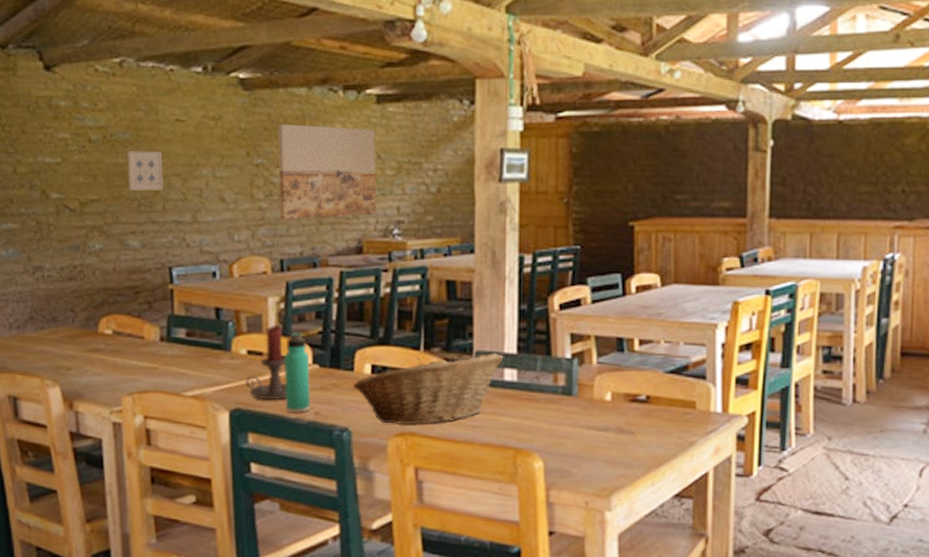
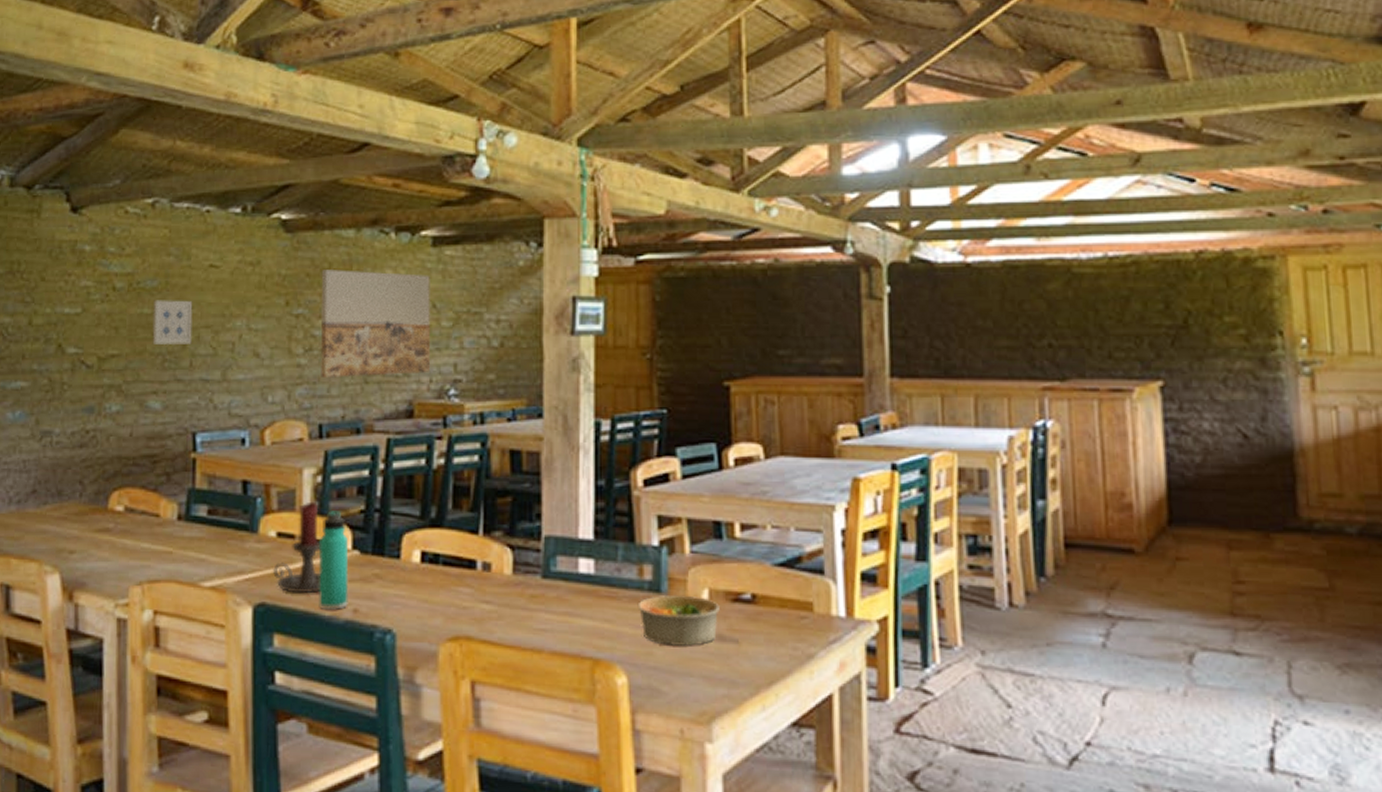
fruit basket: present [354,353,504,426] -> none [400,538,578,628]
bowl: none [552,397,620,437] -> present [637,594,720,646]

